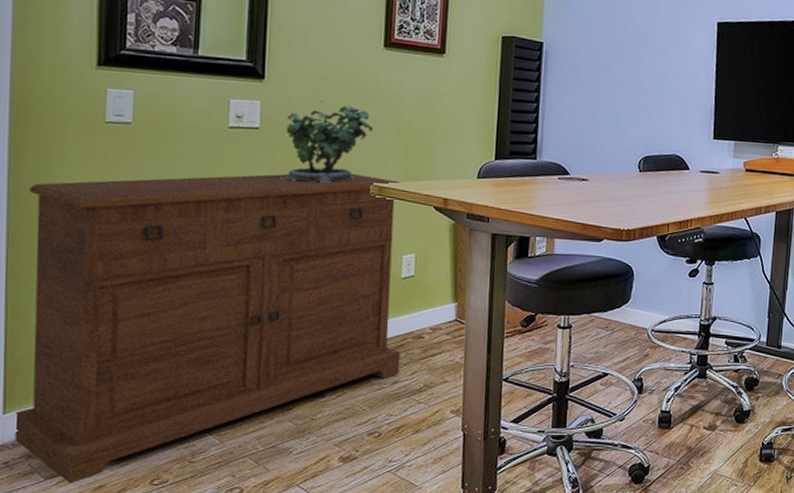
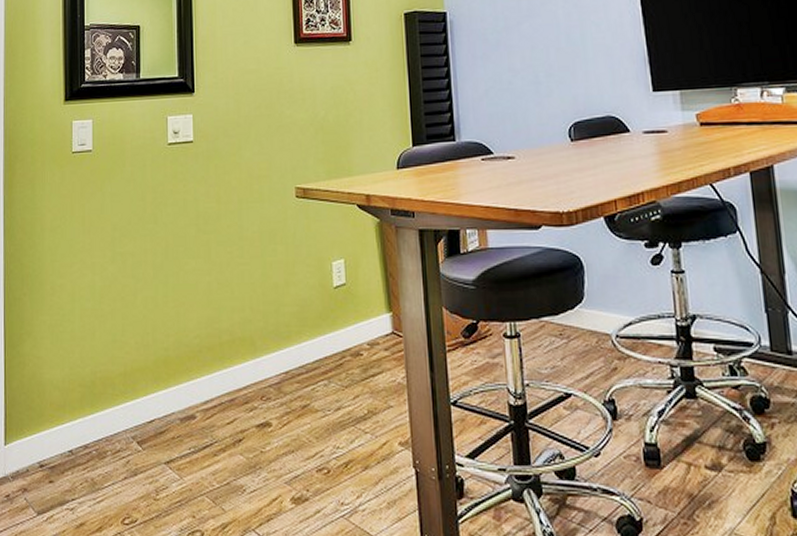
sideboard: present [14,173,401,484] -> none [13,177,342,520]
potted plant: present [277,99,374,184] -> none [211,105,293,192]

